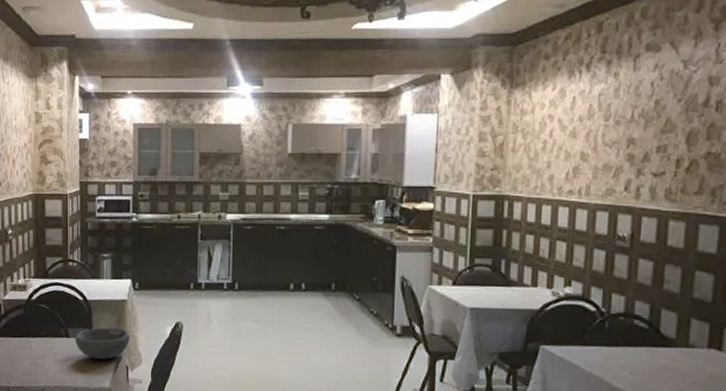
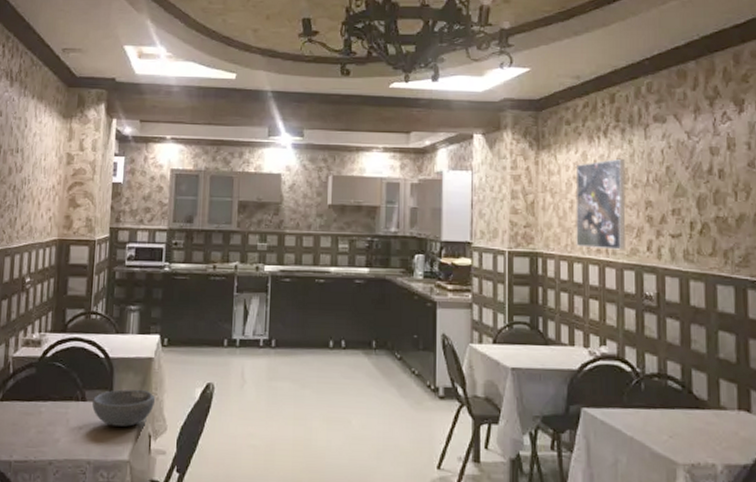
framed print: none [546,95,608,191] -> present [576,159,626,250]

